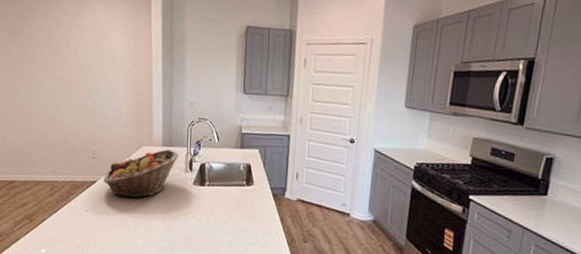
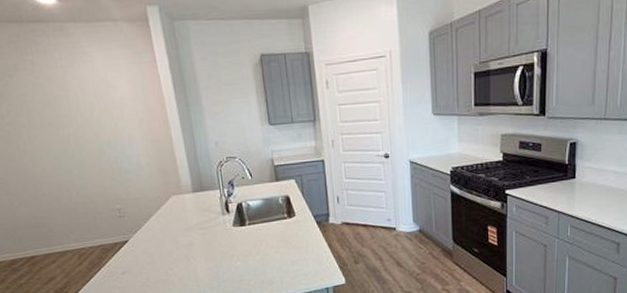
fruit basket: present [103,149,179,199] -> none [135,195,213,253]

